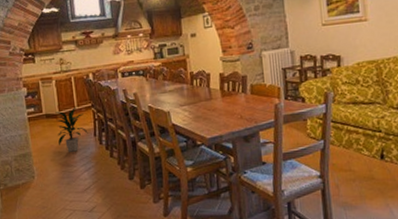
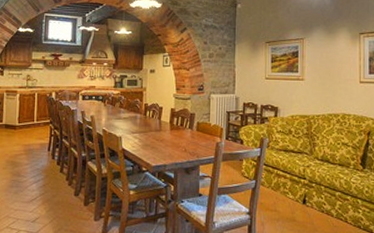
indoor plant: present [55,106,88,152] -> none [13,120,43,163]

